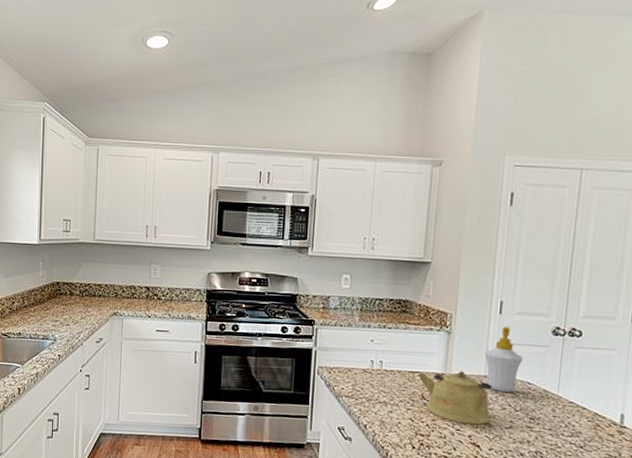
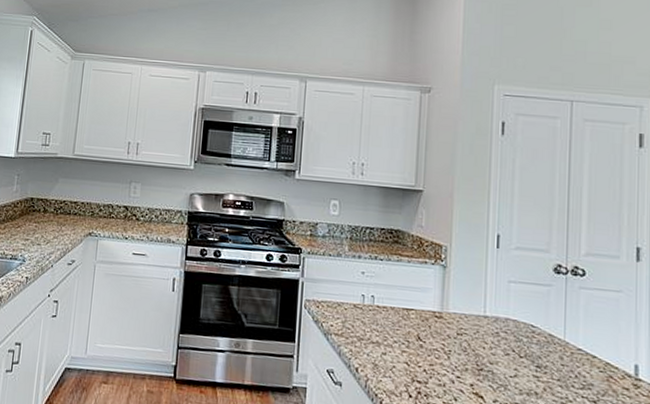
kettle: present [417,371,492,425] -> none [412,310,494,372]
soap bottle: present [484,326,524,392] -> none [483,262,526,336]

